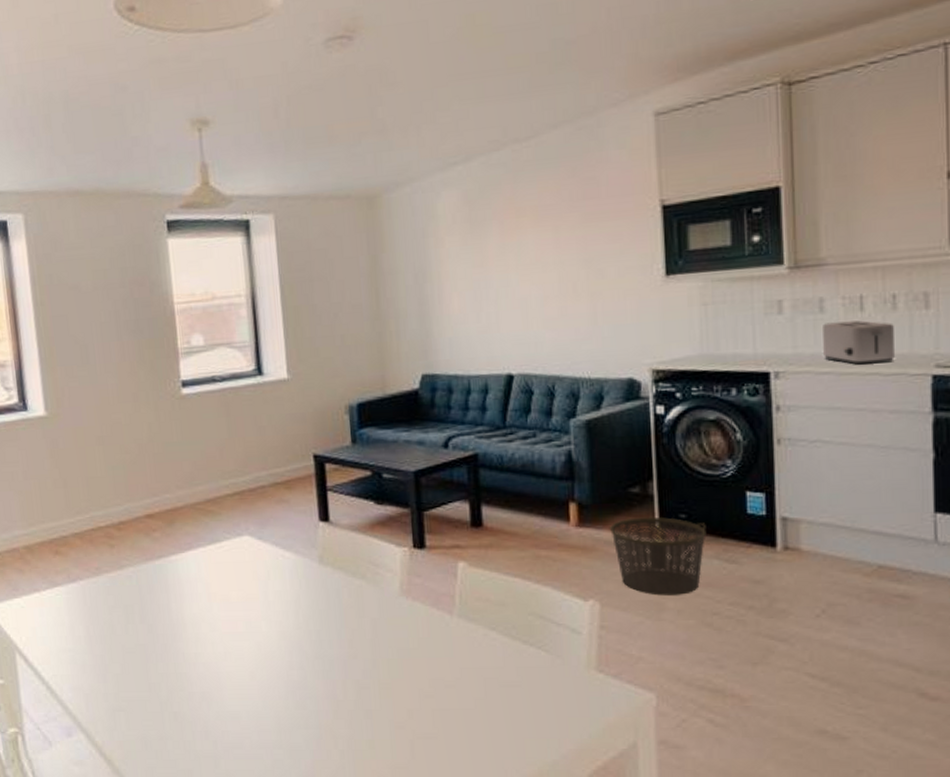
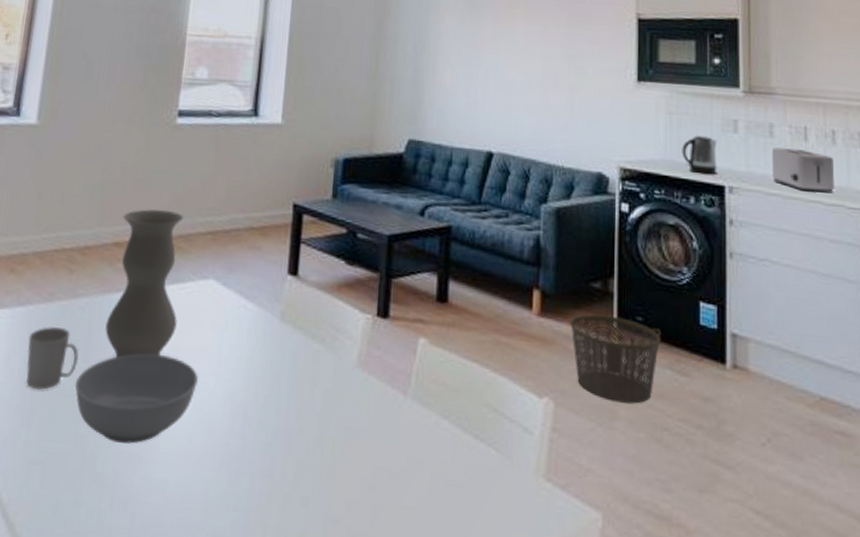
mug: none [86,596,137,652] -> present [26,326,79,391]
bowl: none [138,608,251,686] -> present [75,353,198,444]
vase: none [149,478,222,616] -> present [105,209,184,358]
kettle: none [720,323,761,364] -> present [682,136,717,175]

